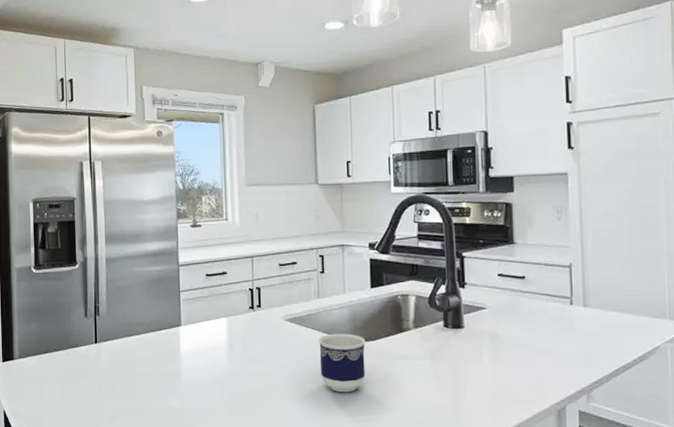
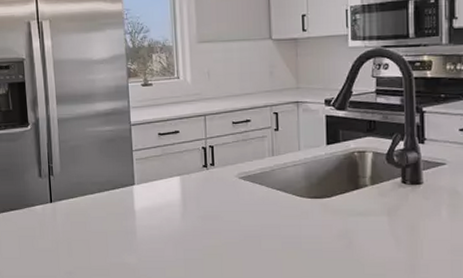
cup: present [318,333,366,393] -> none [272,190,321,249]

